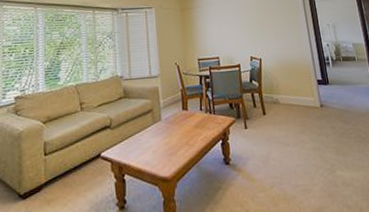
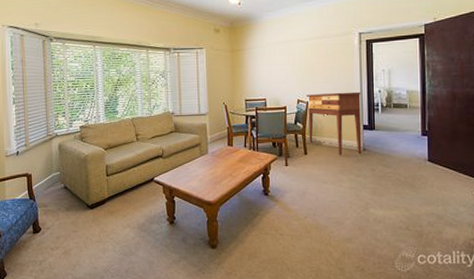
console table: none [258,46,320,114] -> present [306,91,362,155]

